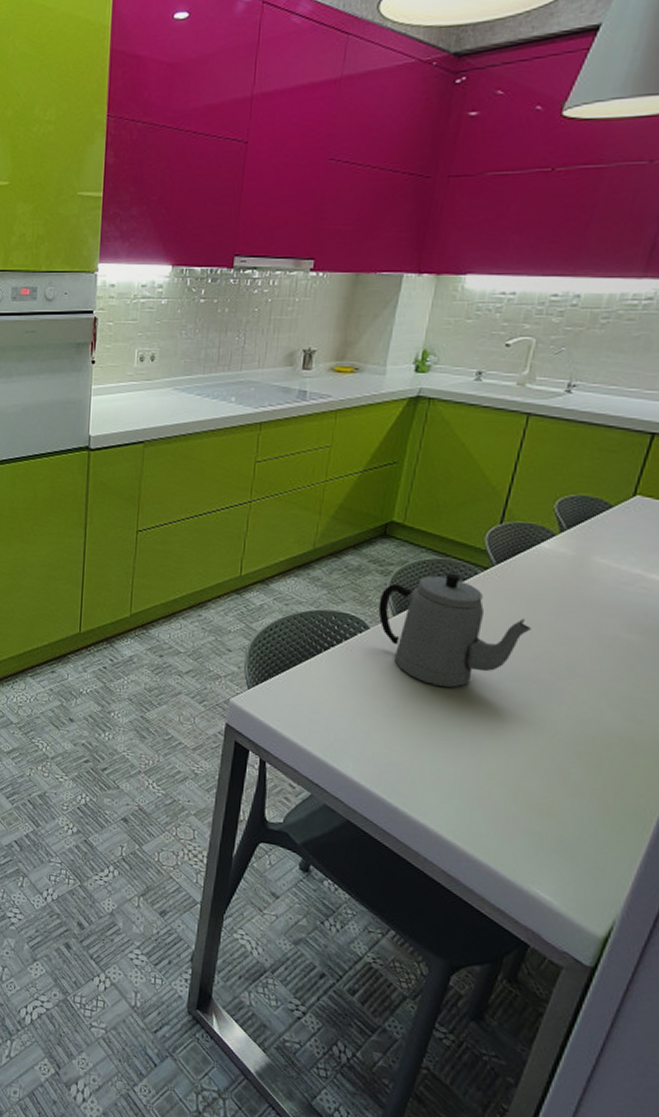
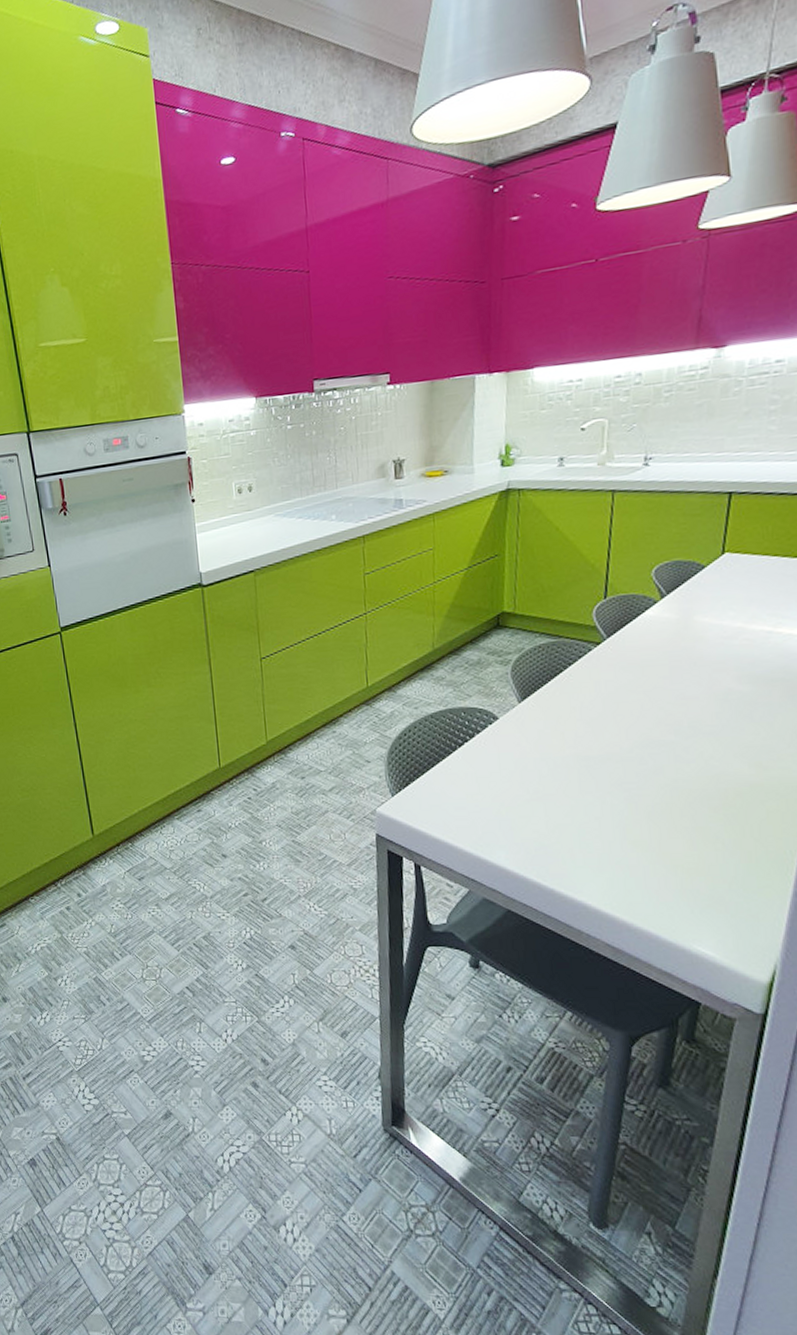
teapot: present [378,572,531,688] -> none [503,652,650,764]

